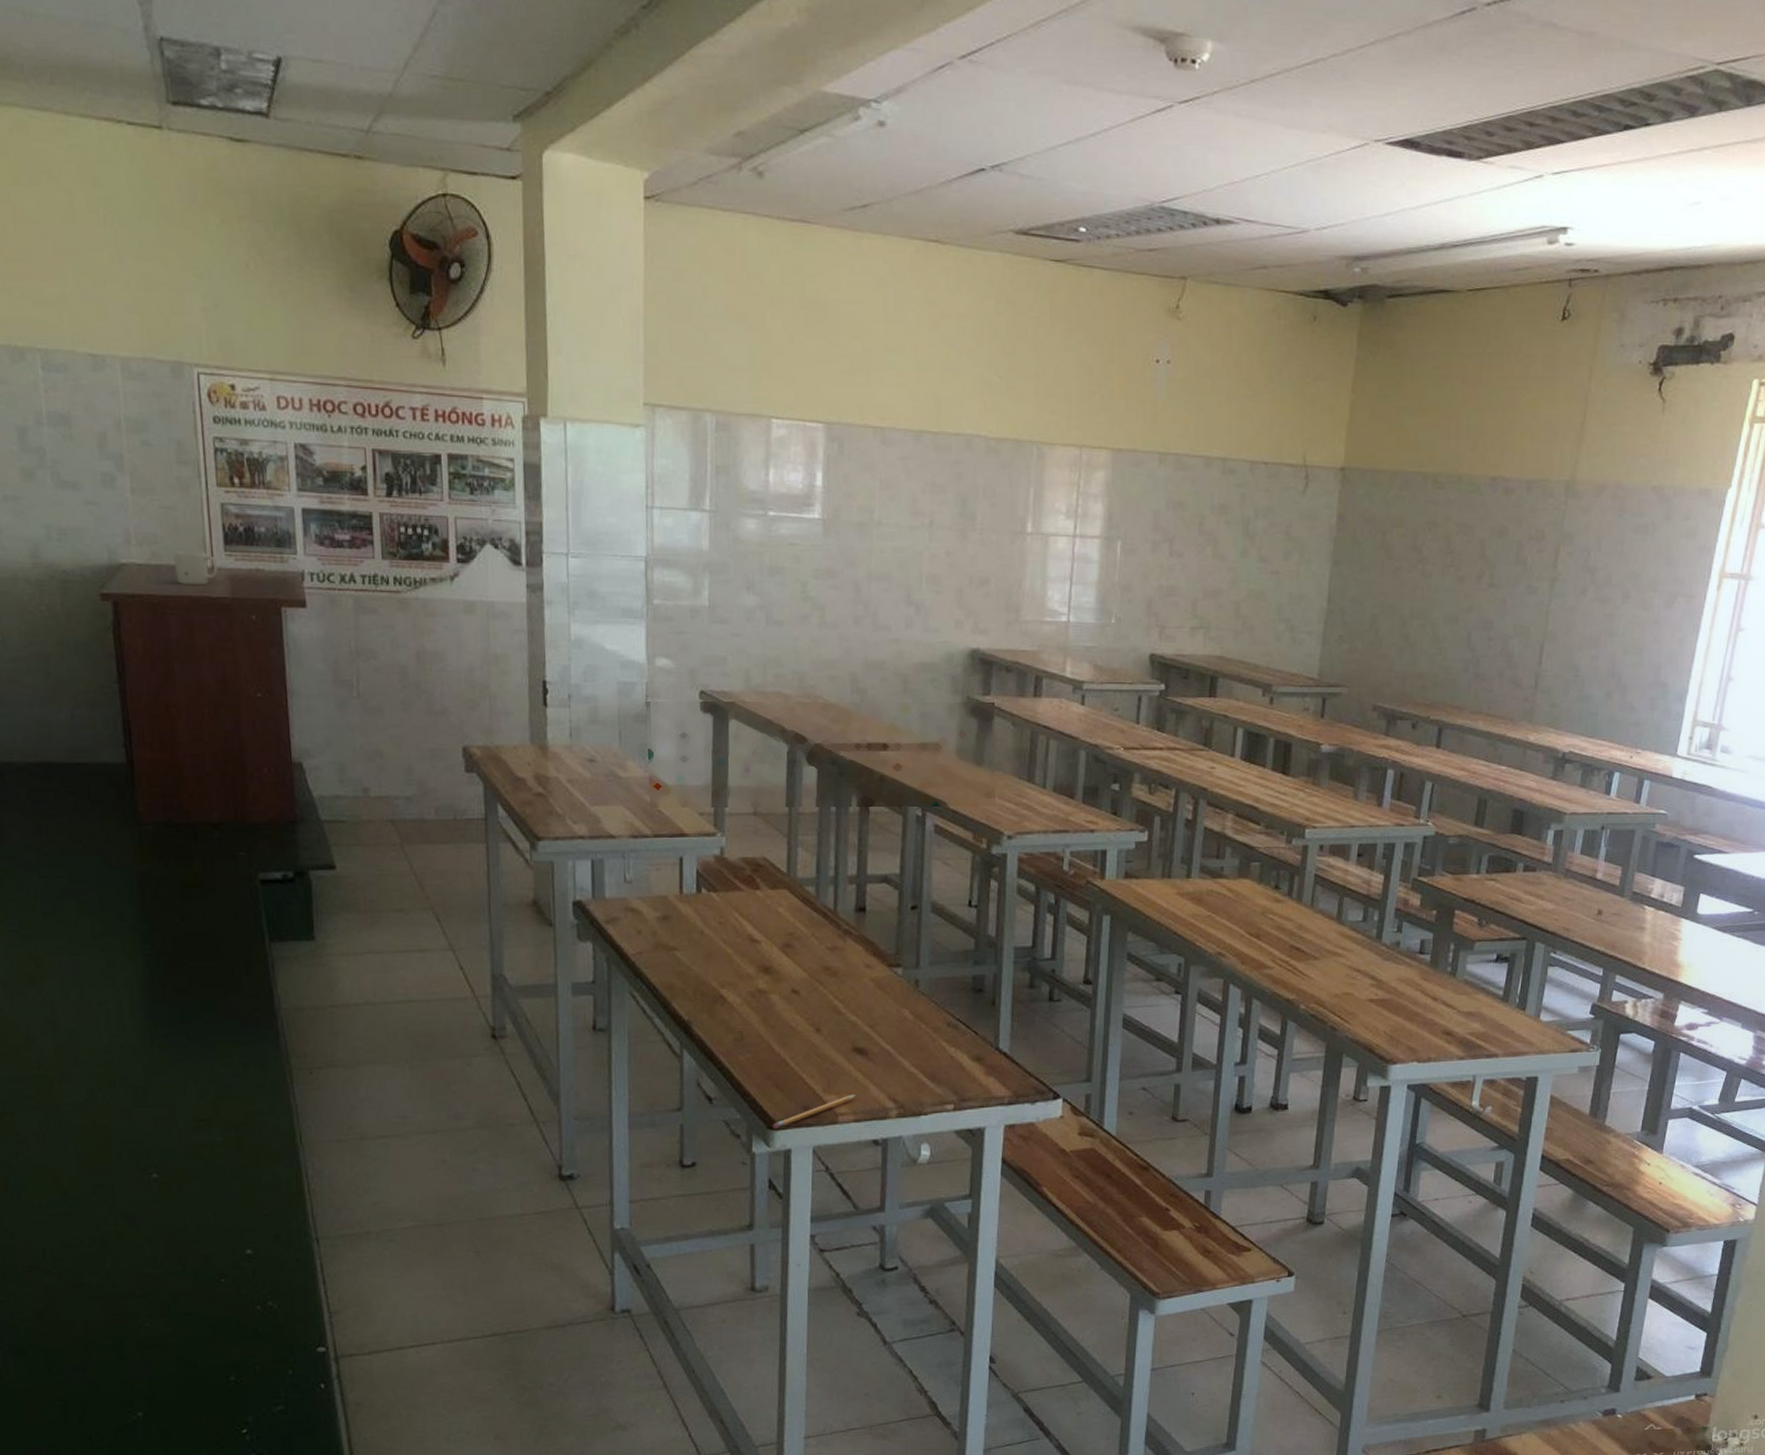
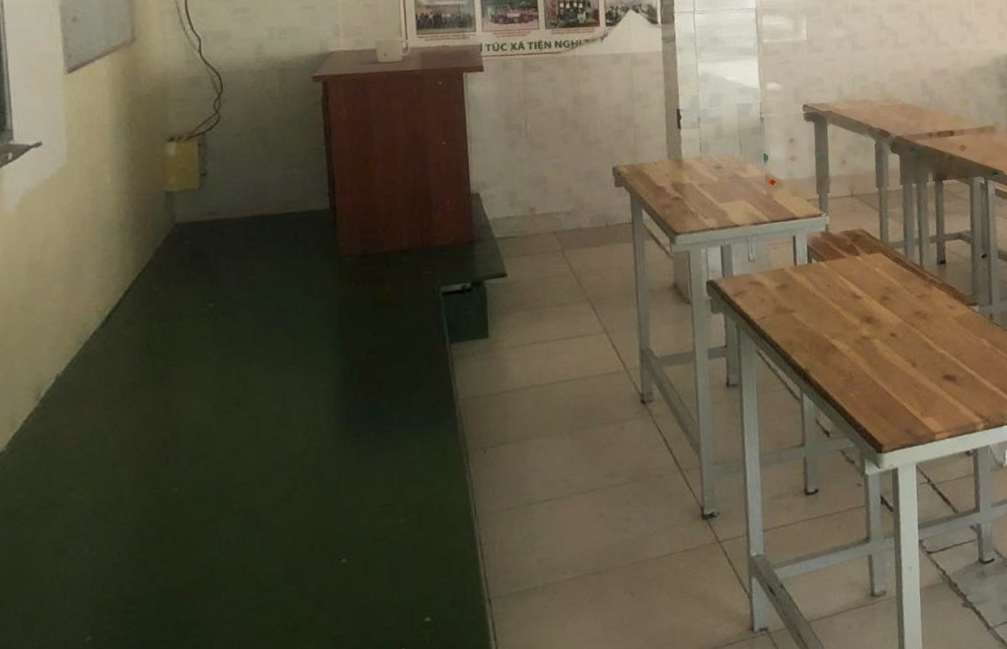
pencil: present [772,1094,858,1130] -> none [880,414,950,453]

